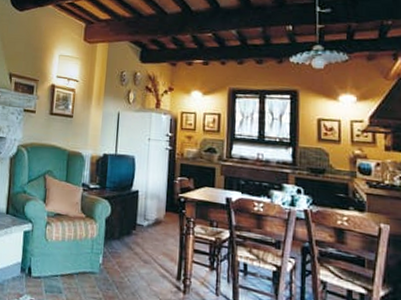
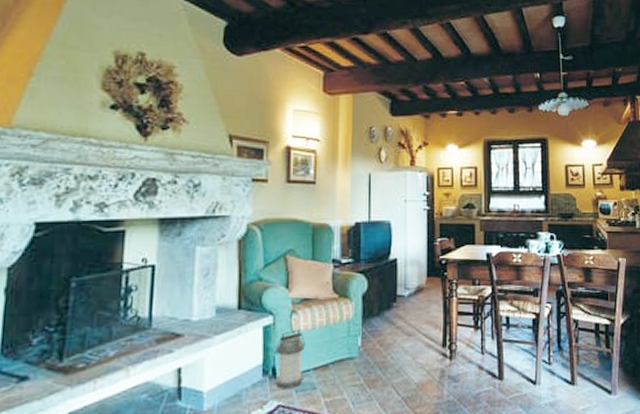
lantern: none [29,238,56,289] -> present [274,329,305,390]

